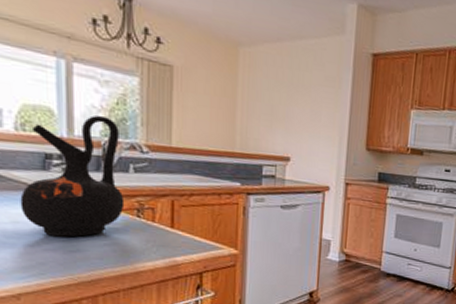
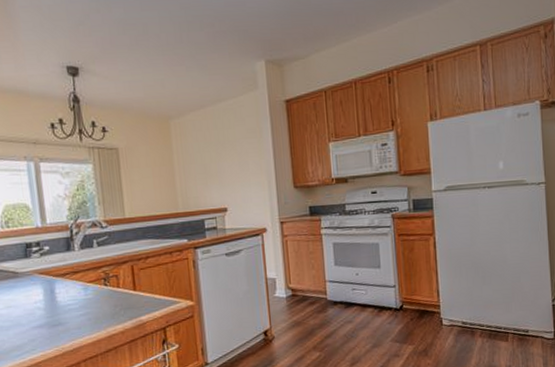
ceramic jug: present [20,115,125,237] -> none [10,202,93,315]

